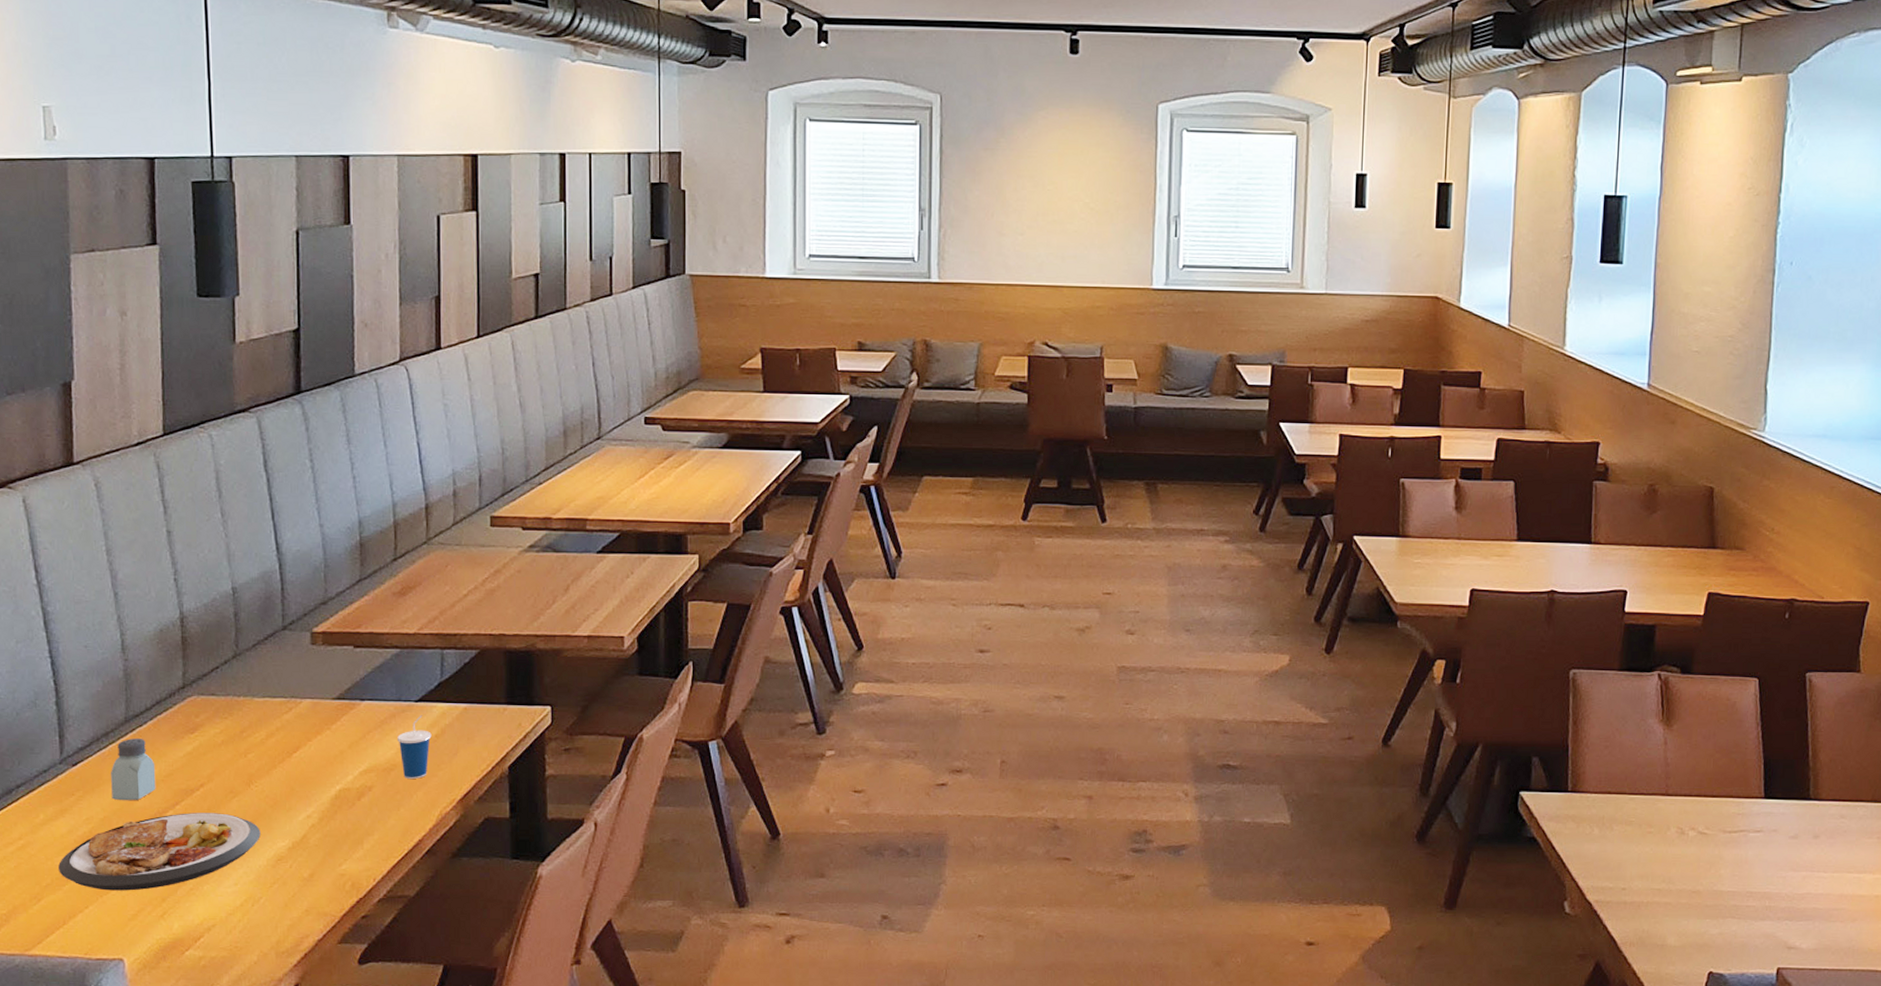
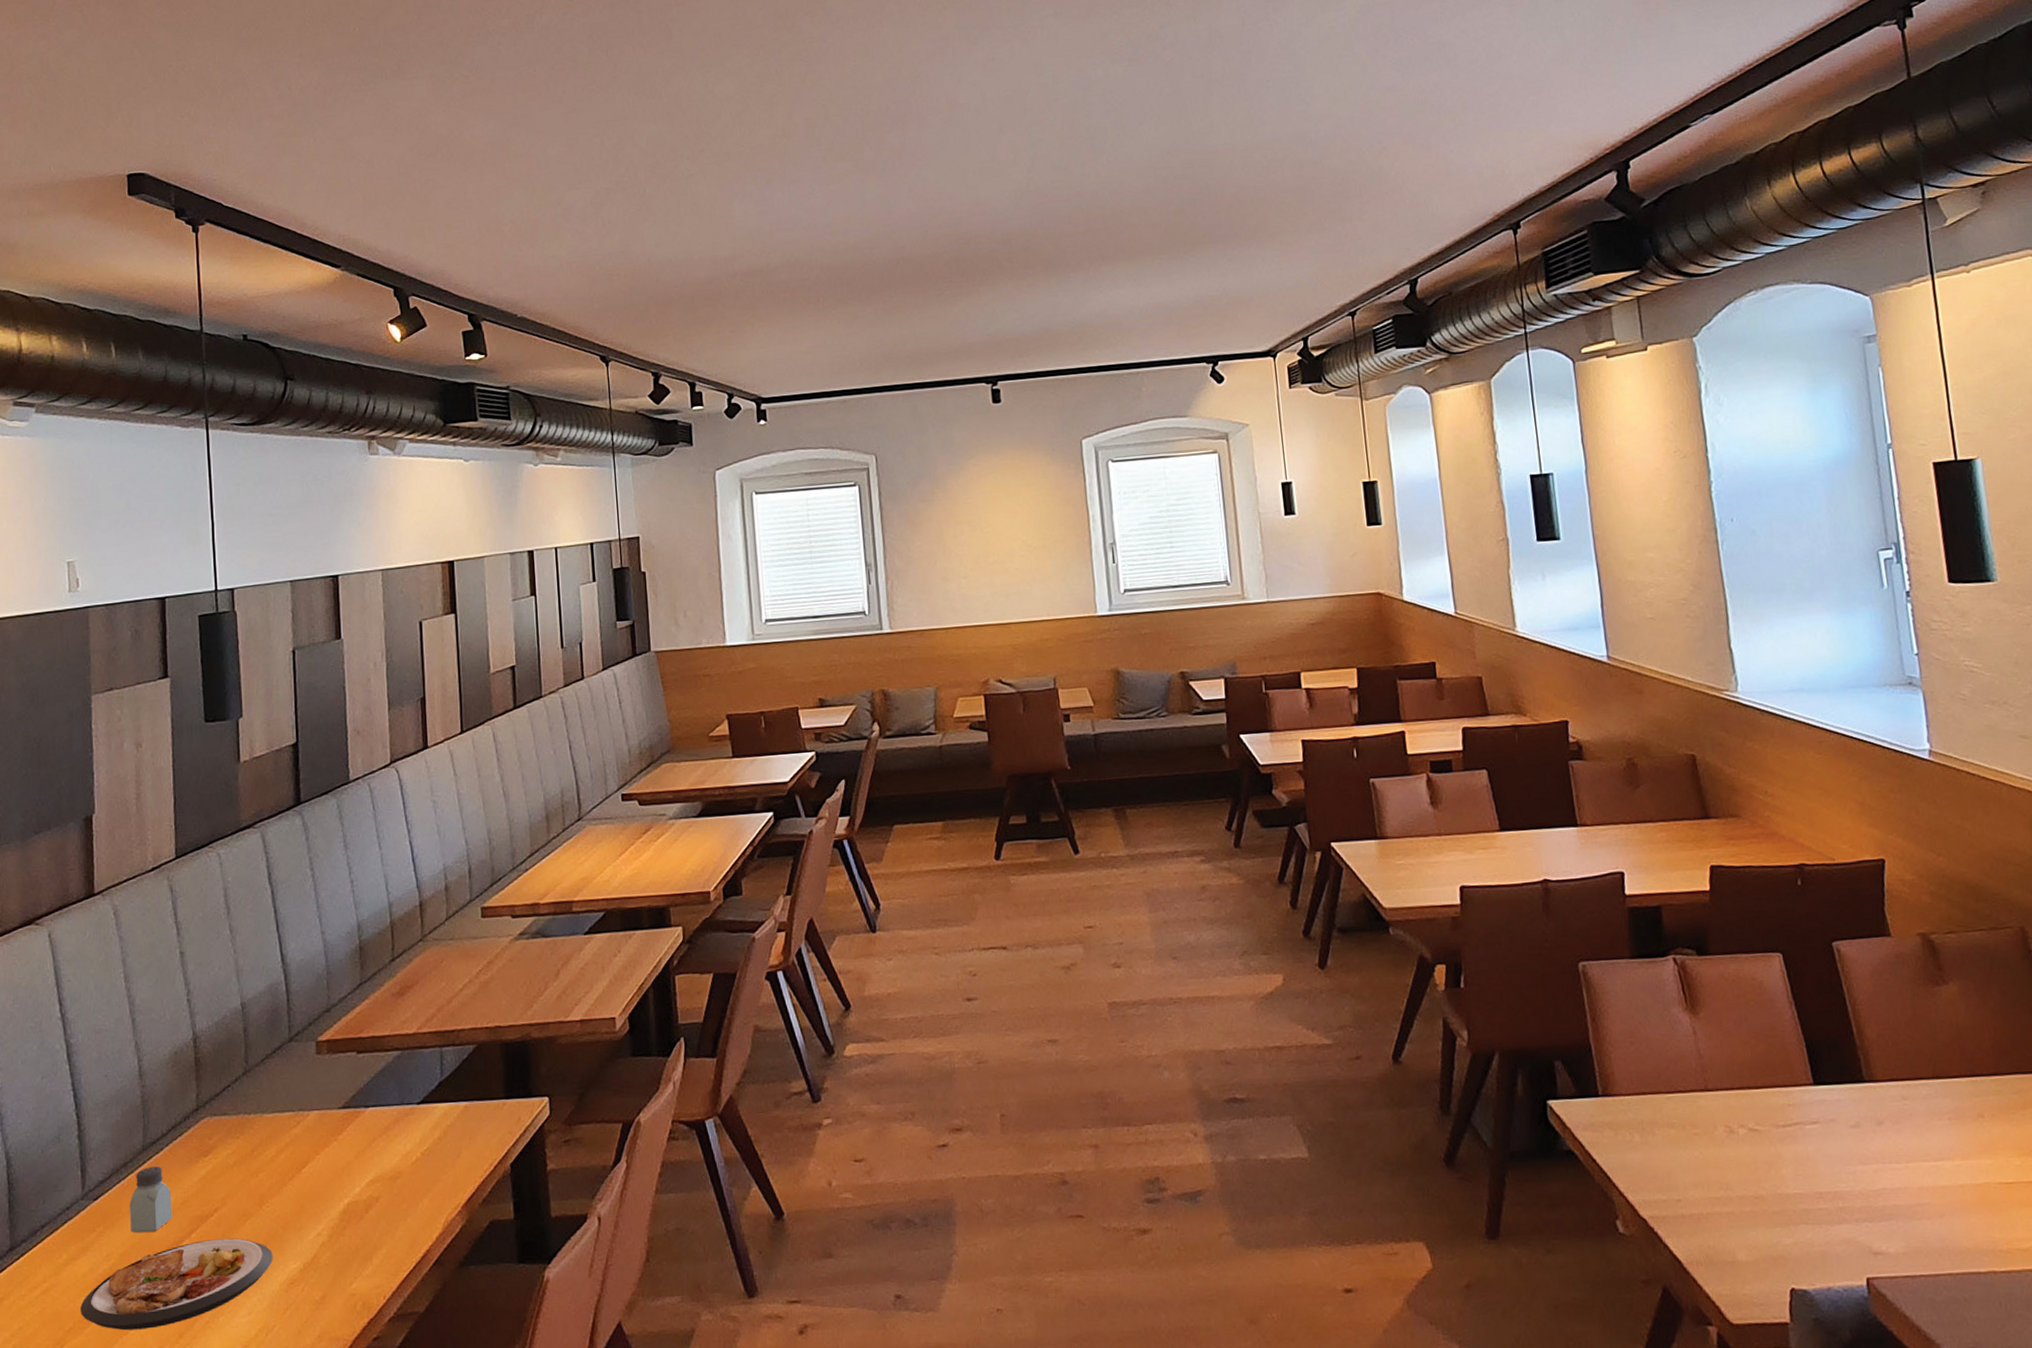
cup: present [397,715,432,779] -> none [402,1117,435,1186]

